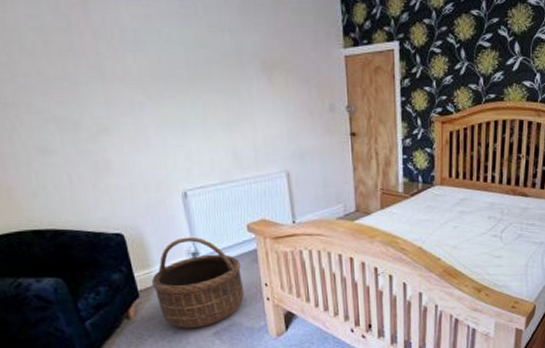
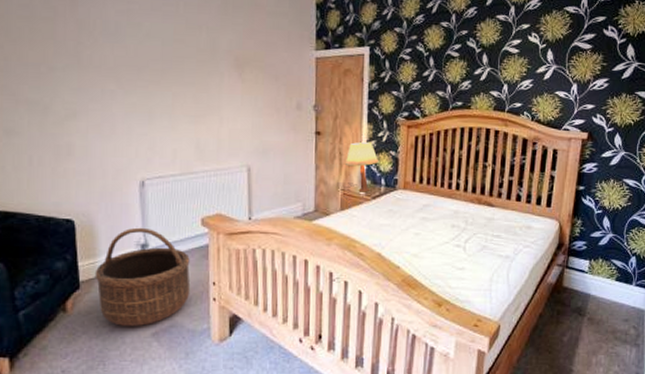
table lamp: none [383,140,416,191] -> present [346,141,379,193]

